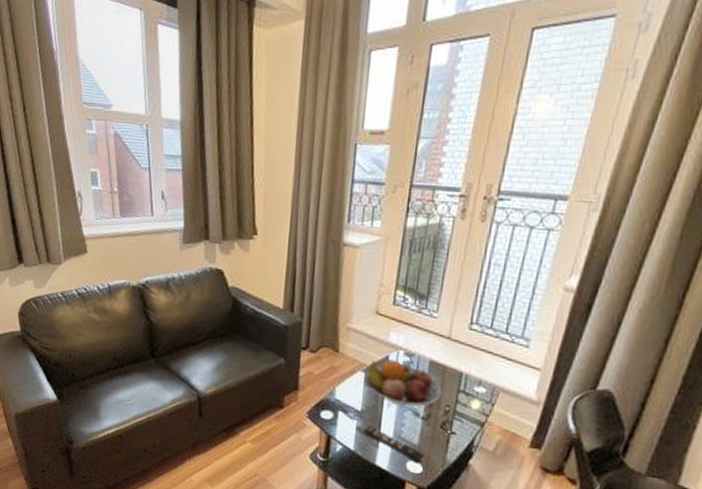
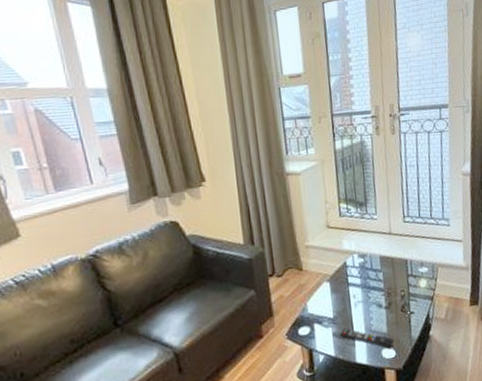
fruit bowl: present [363,360,442,407] -> none [328,264,396,302]

